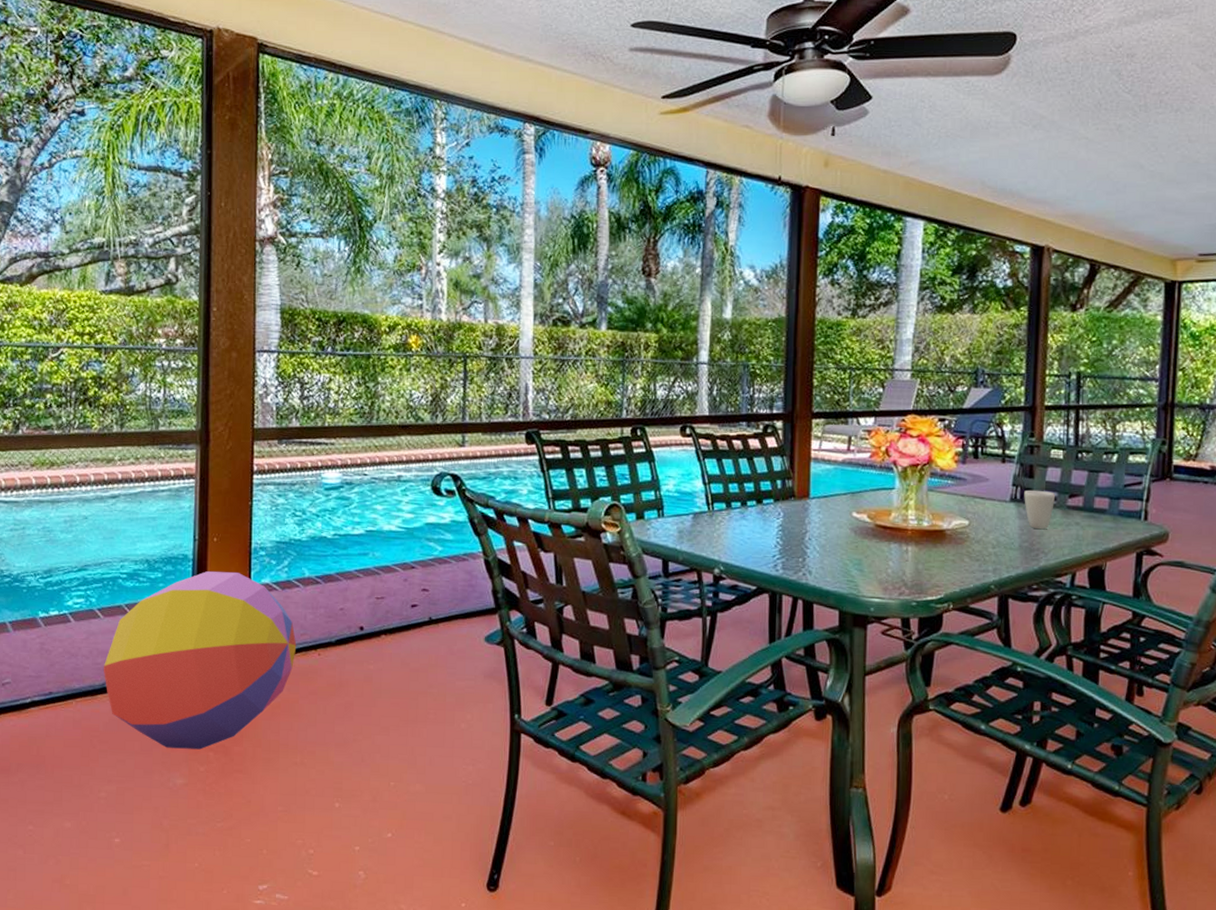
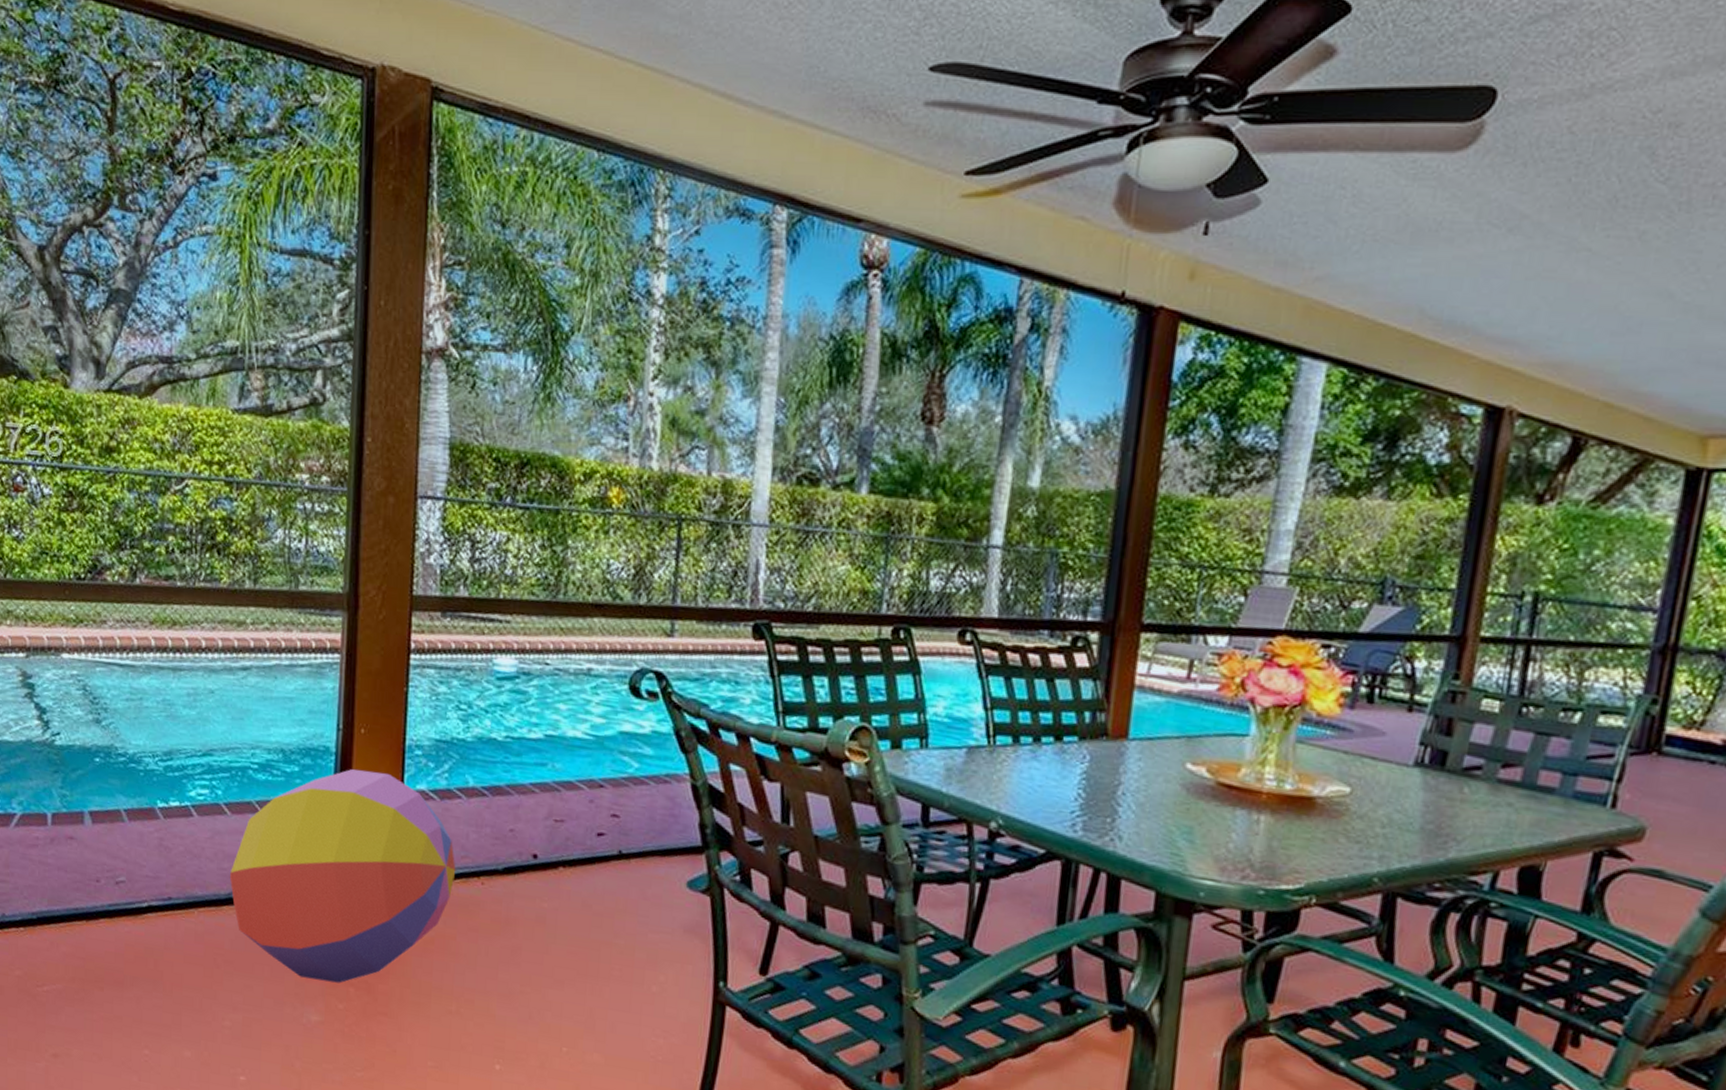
cup: present [1024,489,1056,530] -> none [1434,752,1482,809]

